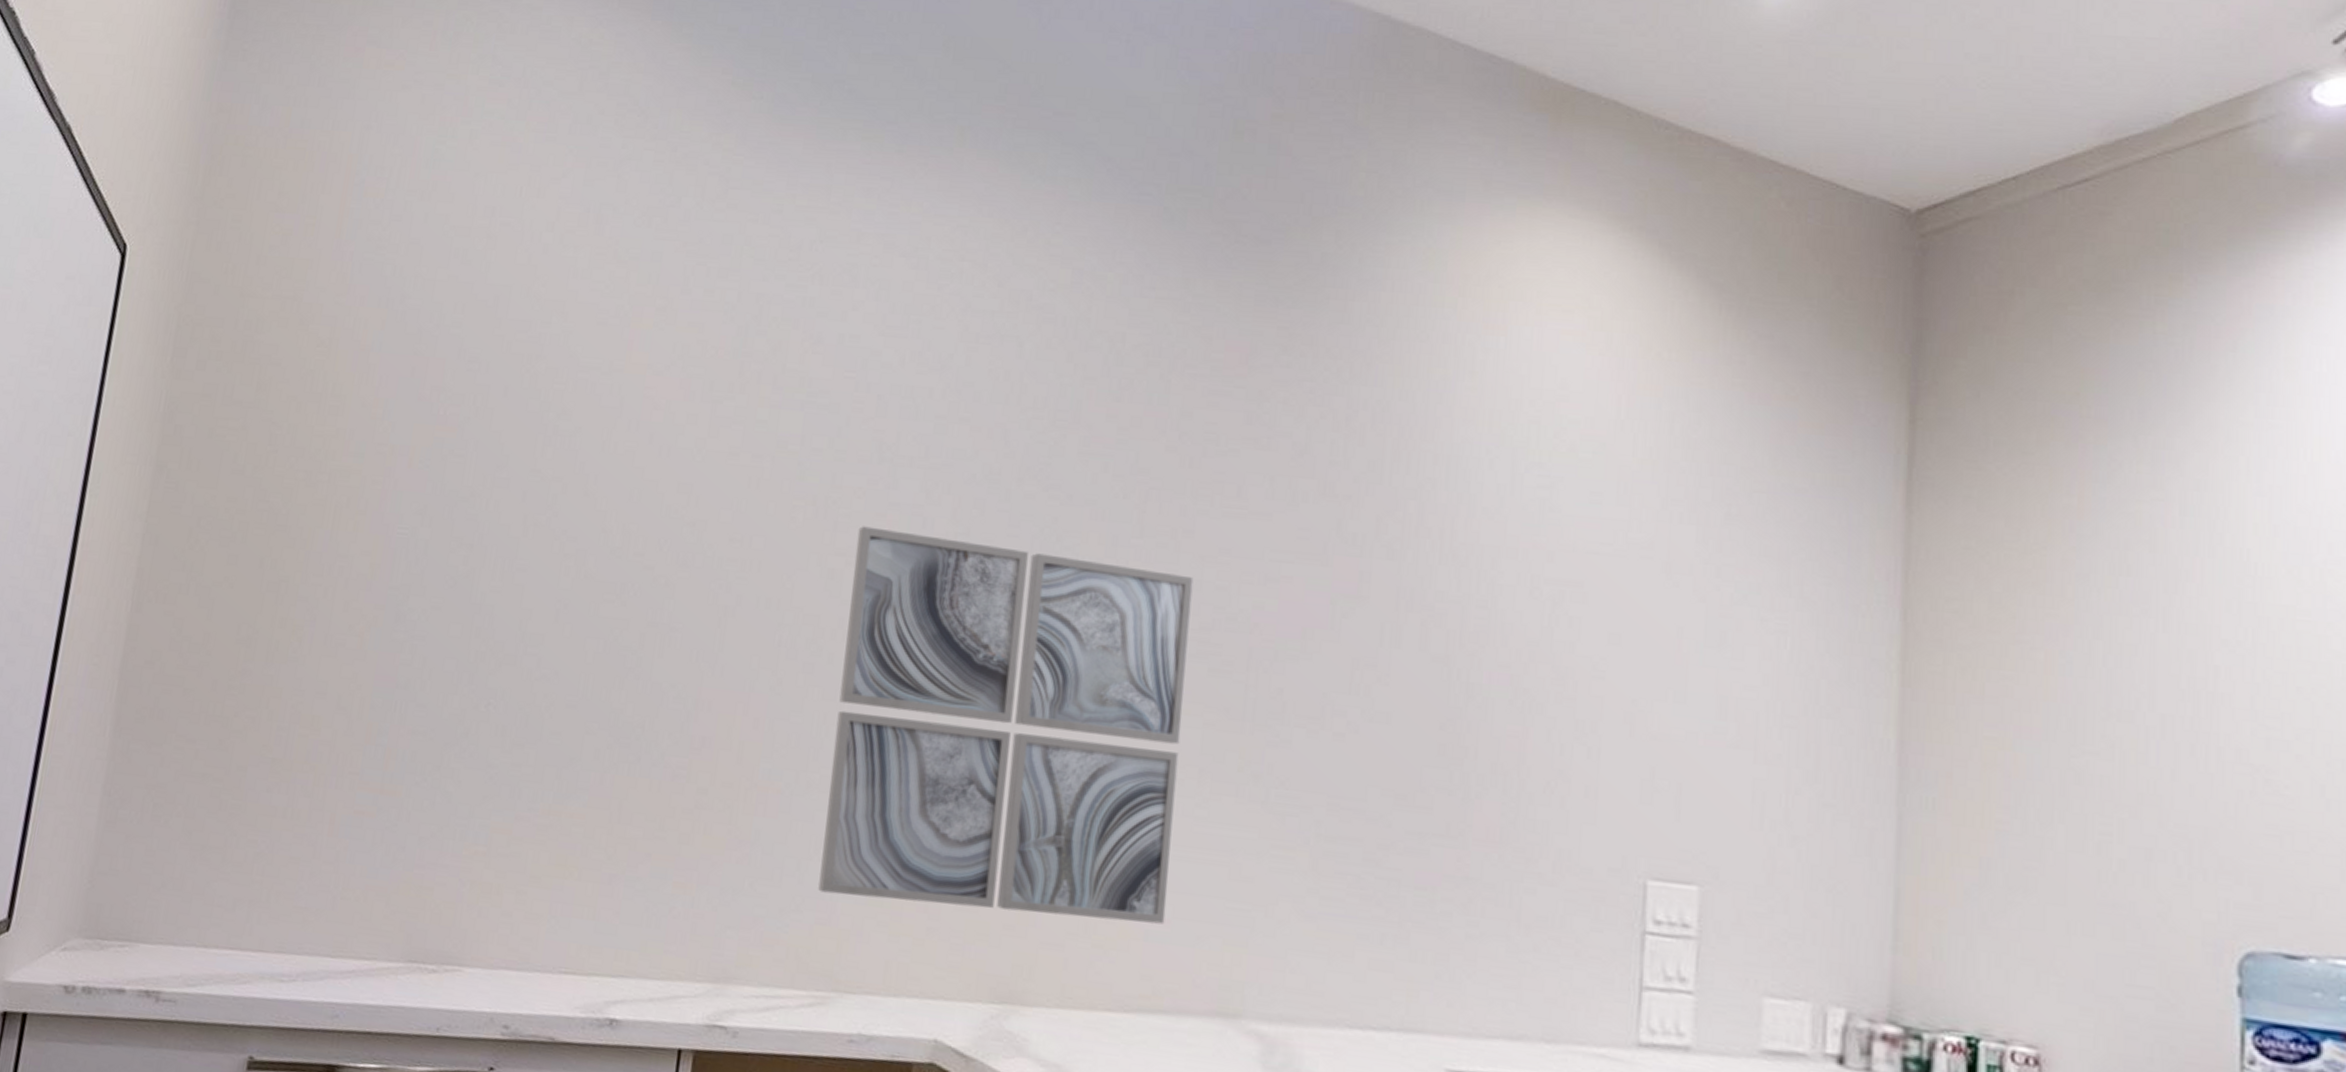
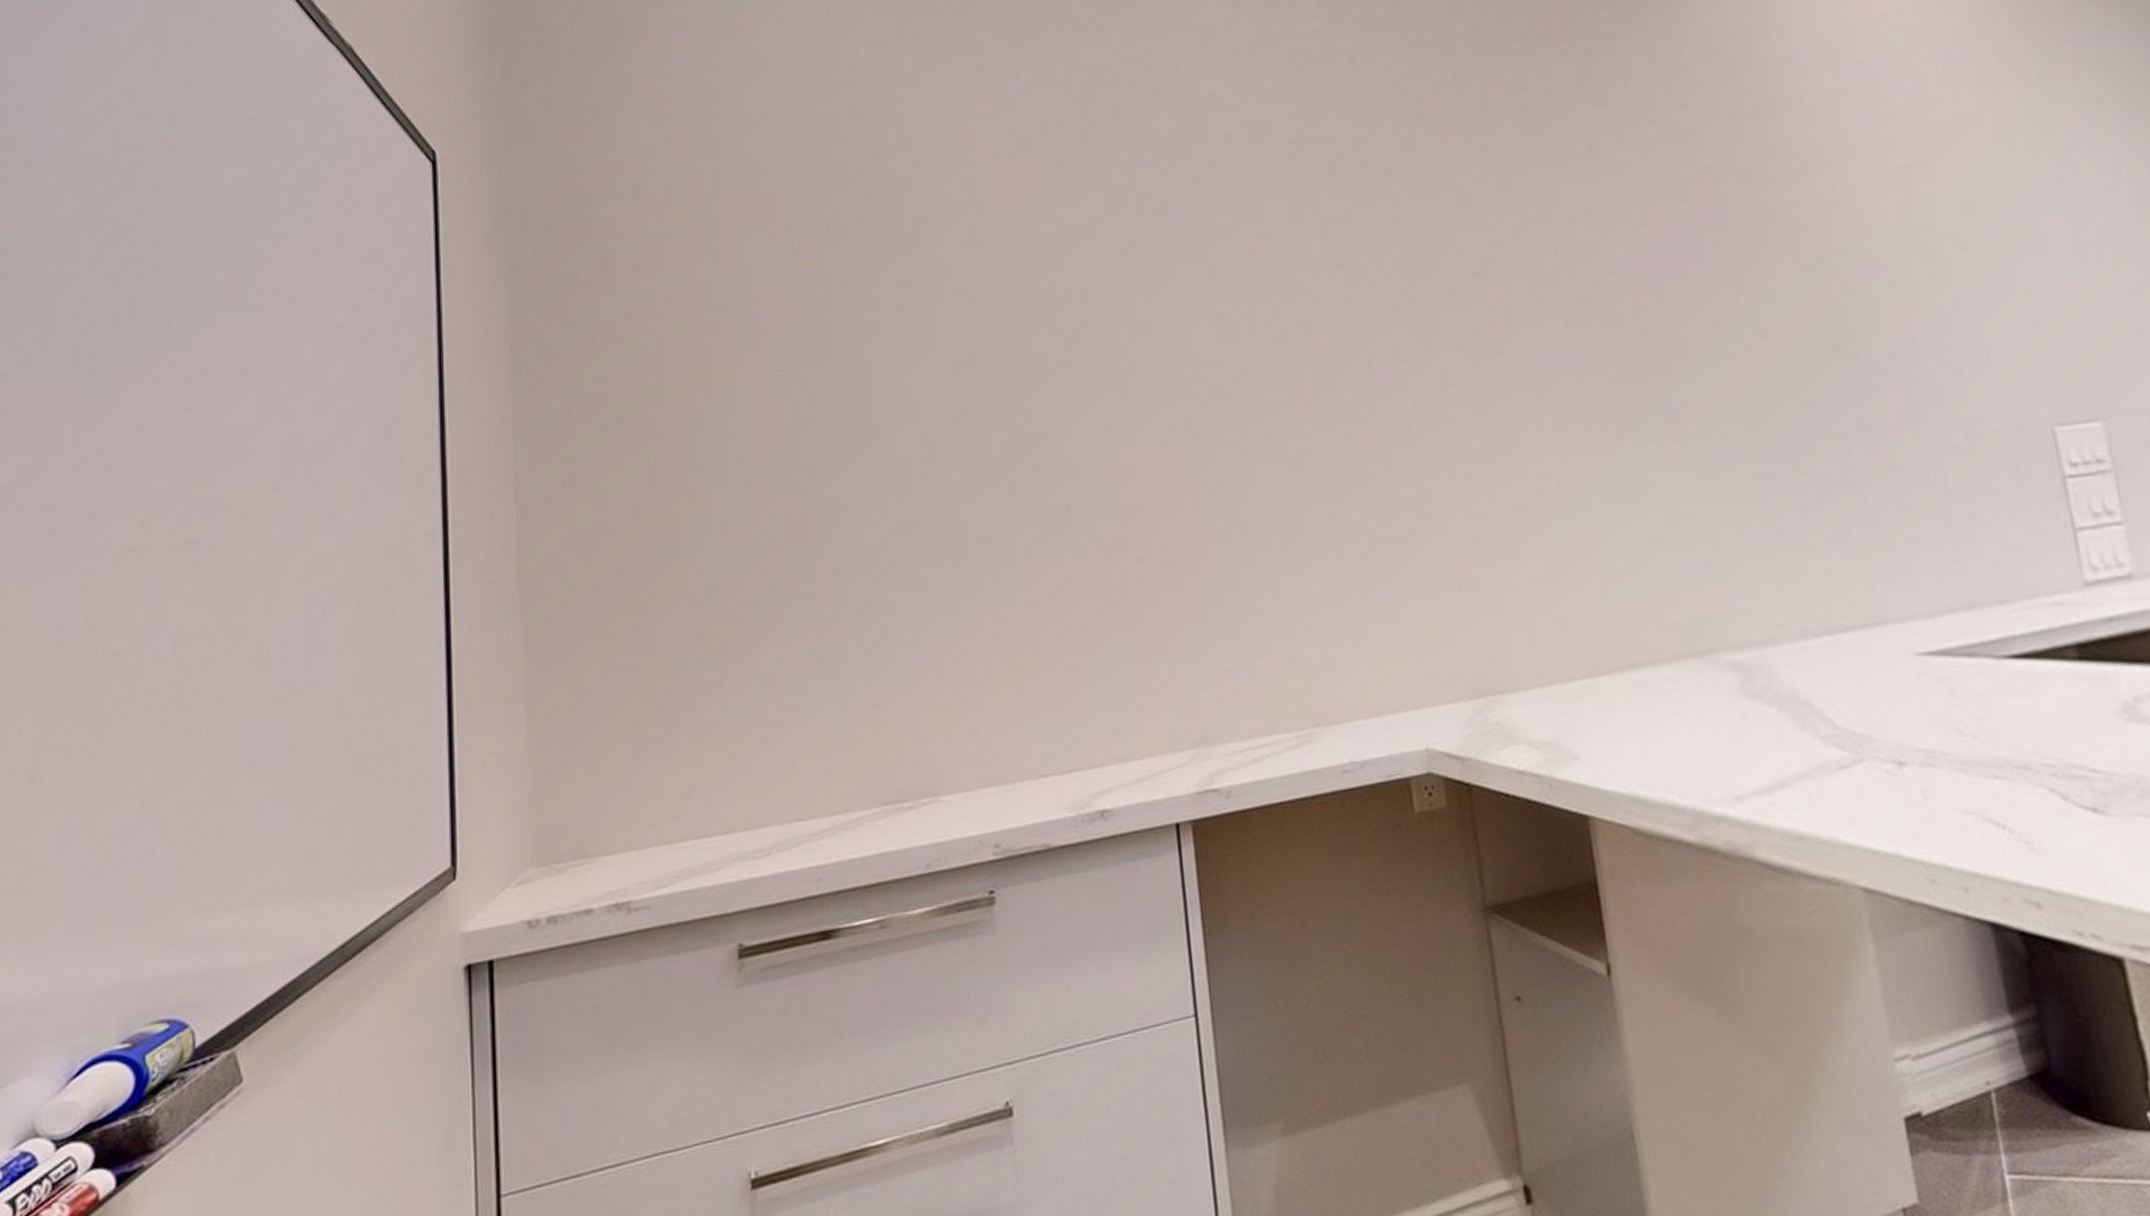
wall art: present [818,526,1194,925] -> none [1236,240,1620,632]

